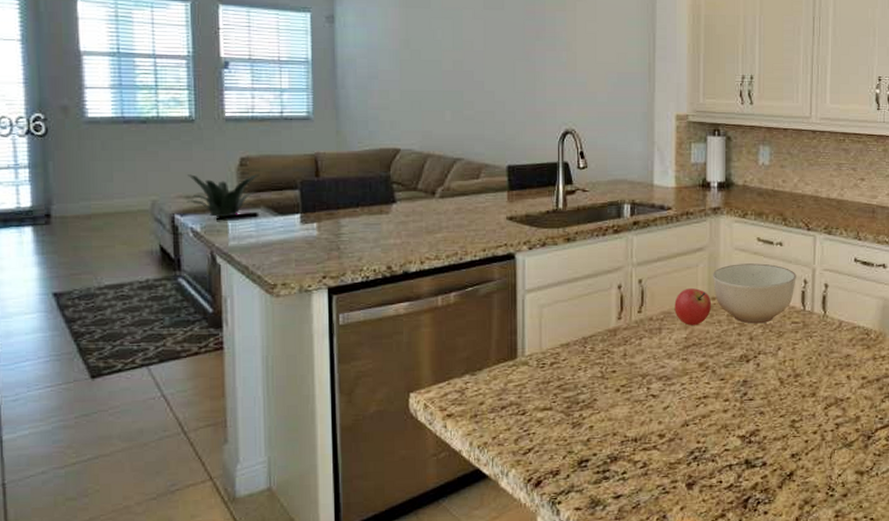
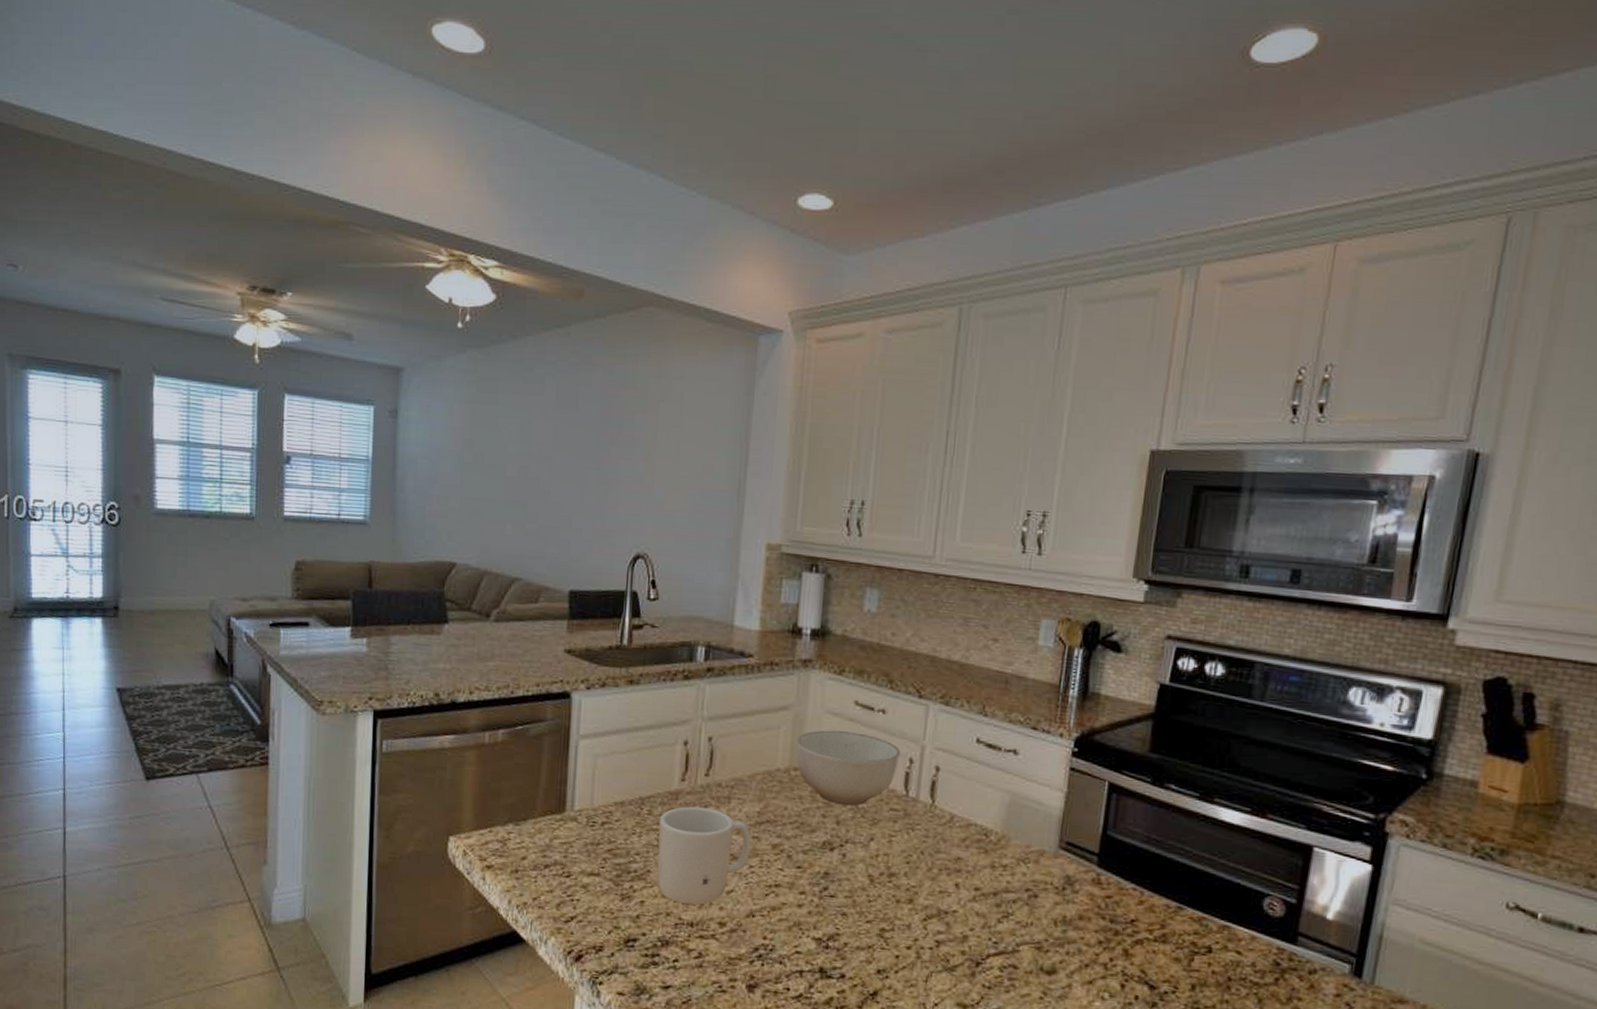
plant: present [187,174,260,217] -> none [243,575,314,624]
mug: none [601,339,682,423] -> present [657,806,752,905]
fruit: present [674,288,712,326] -> none [748,753,793,799]

